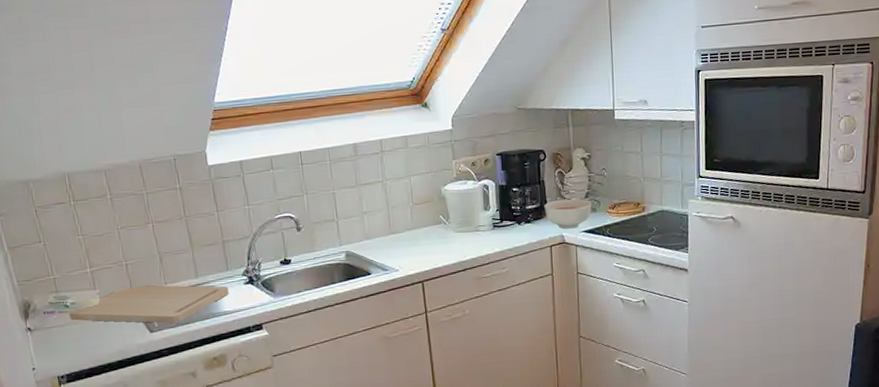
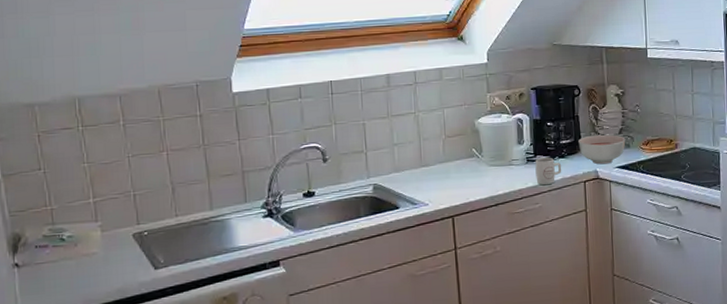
cutting board: present [69,284,229,324] -> none [65,217,246,260]
mug: none [501,222,528,251] -> present [535,157,562,186]

